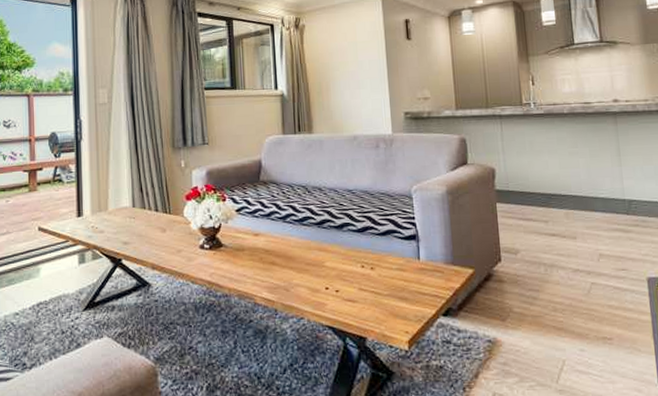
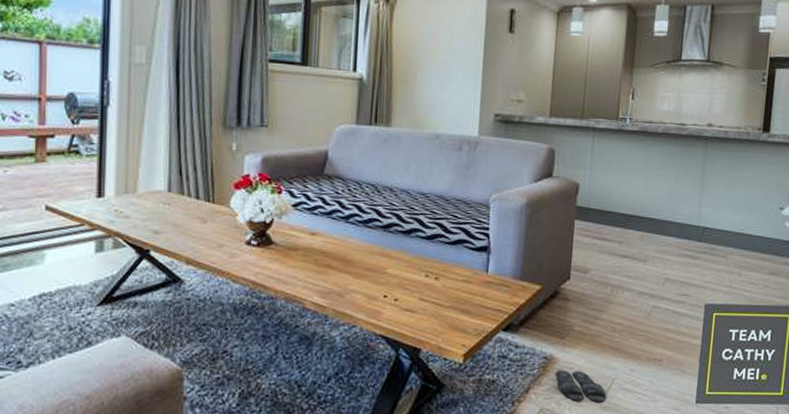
slippers: none [503,353,560,386] -> present [556,370,606,403]

